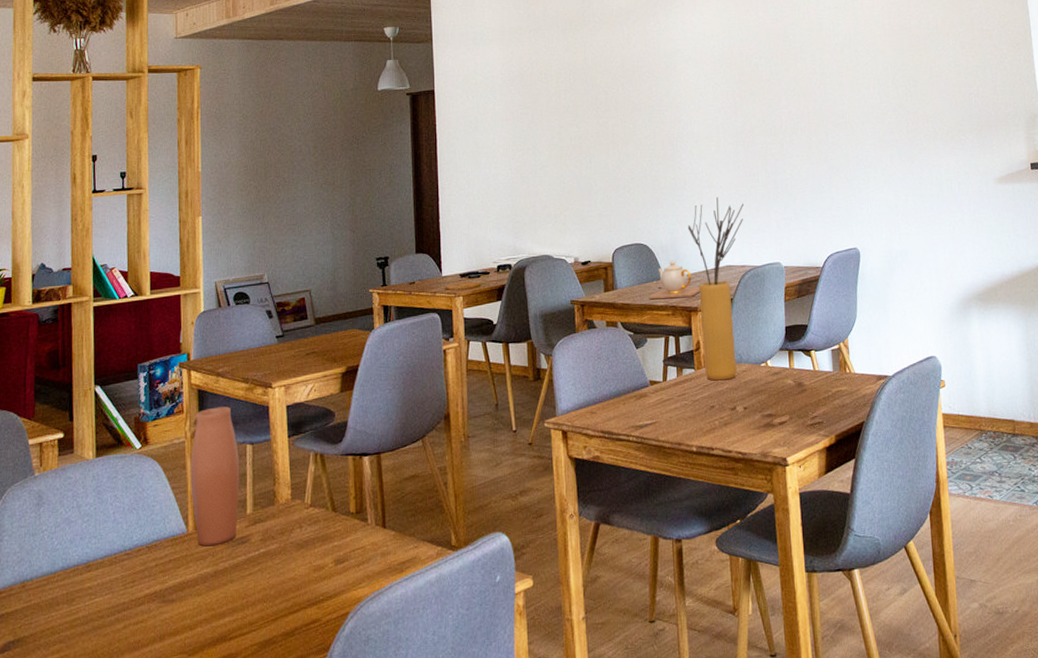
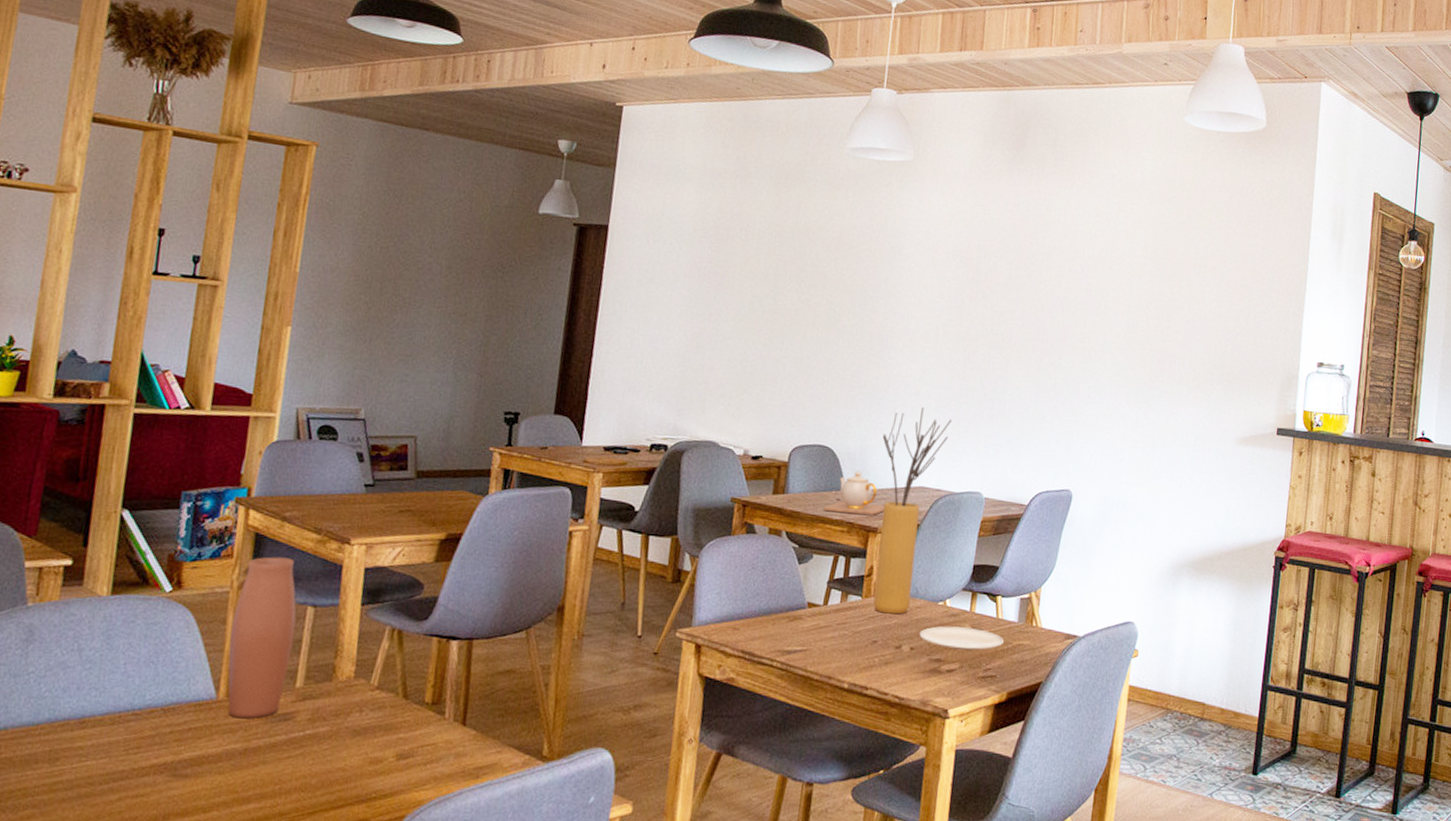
plate: none [749,382,824,404] -> present [919,626,1004,651]

